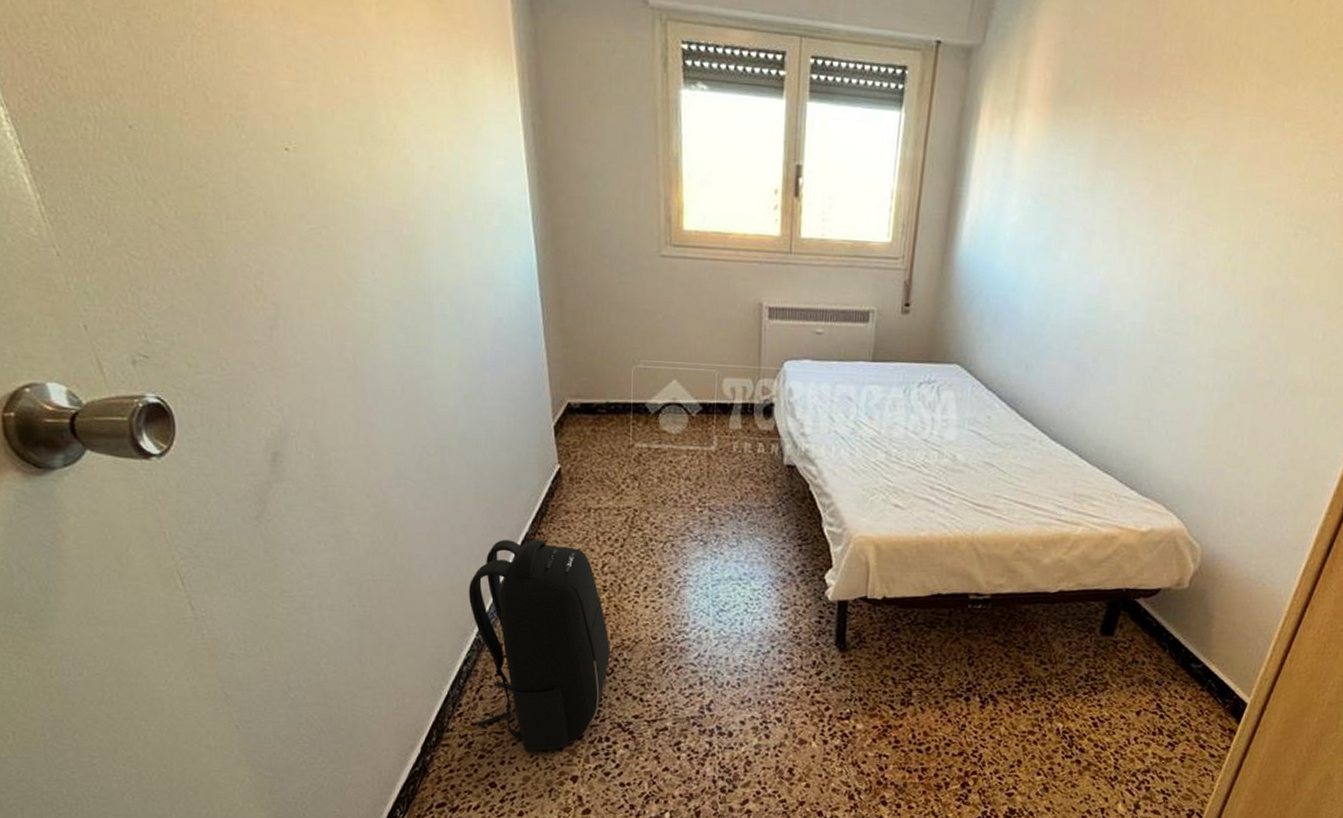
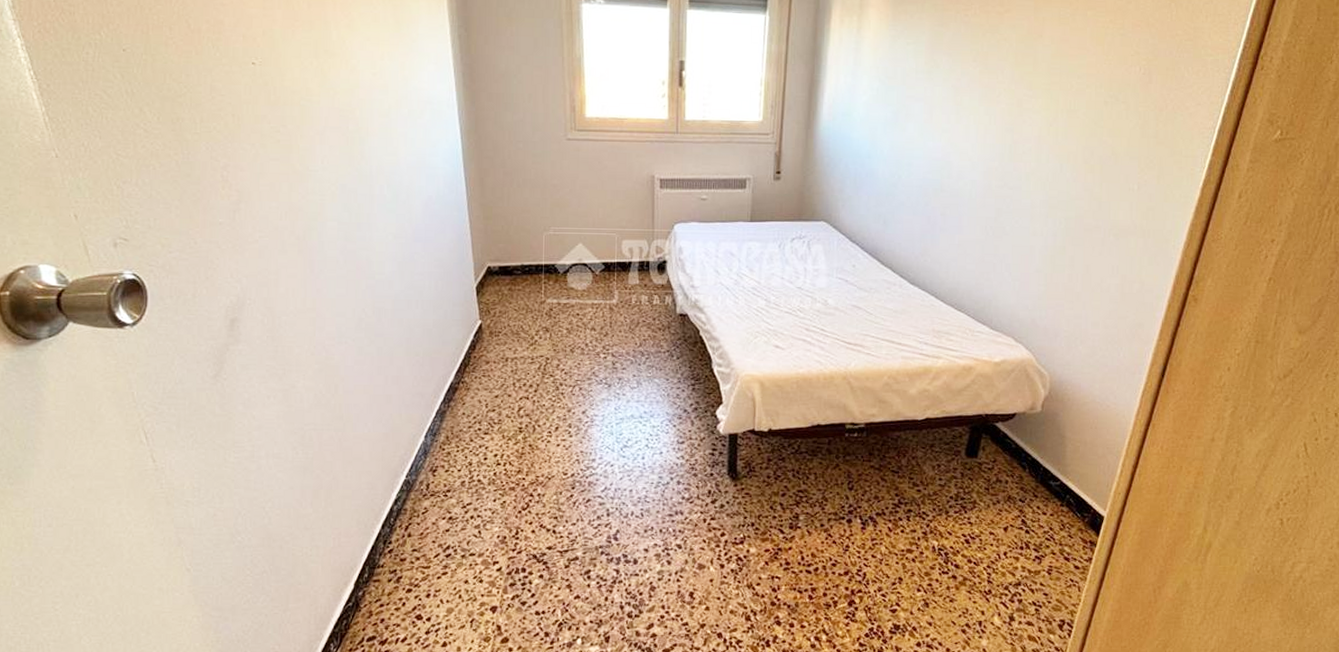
backpack: present [468,539,610,751] -> none [399,387,526,584]

